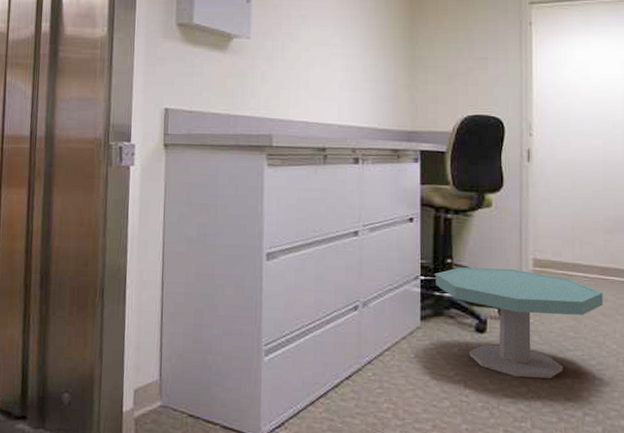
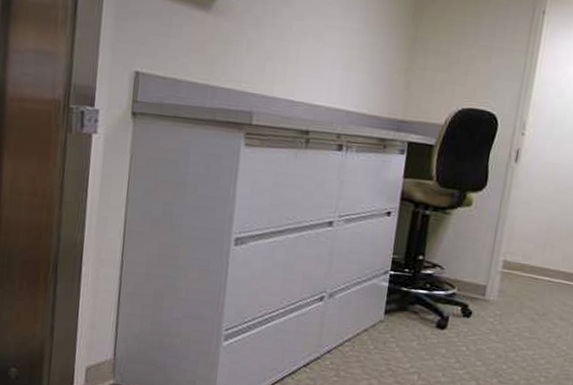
side table: present [436,267,604,378] -> none [404,264,564,374]

